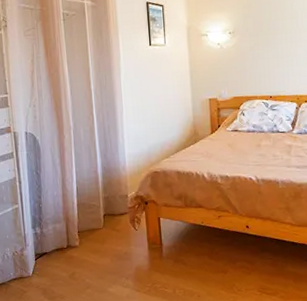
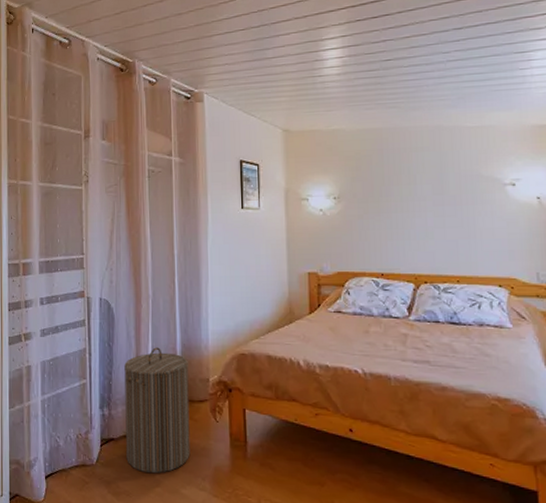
laundry hamper: none [52,172,115,279] -> present [124,347,191,474]

